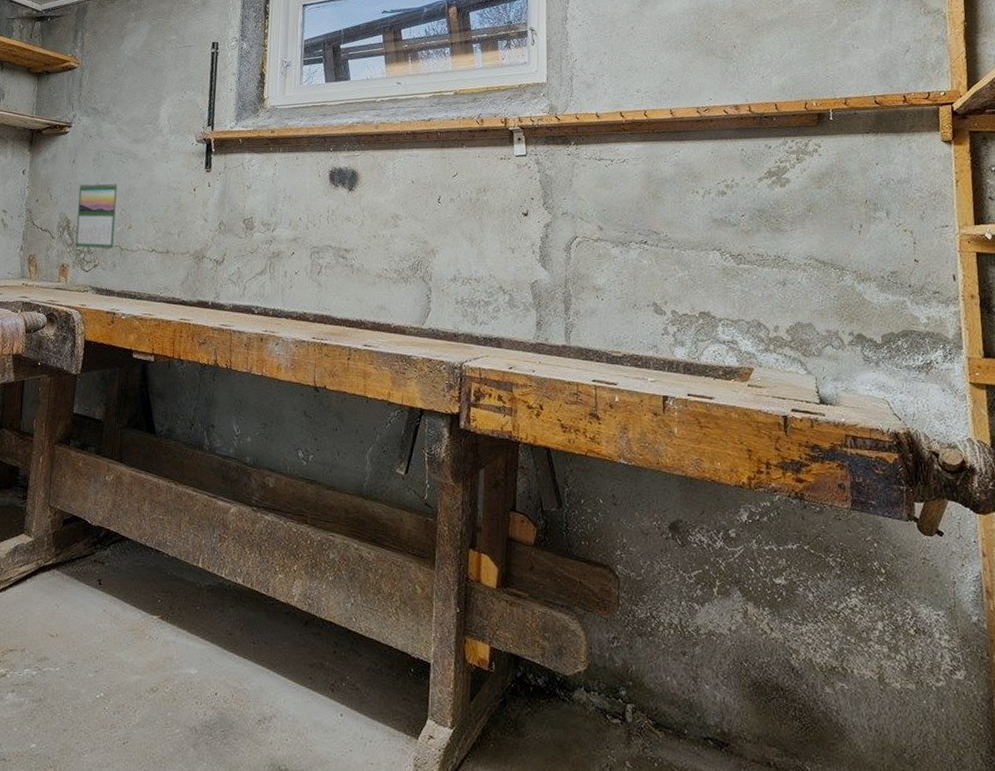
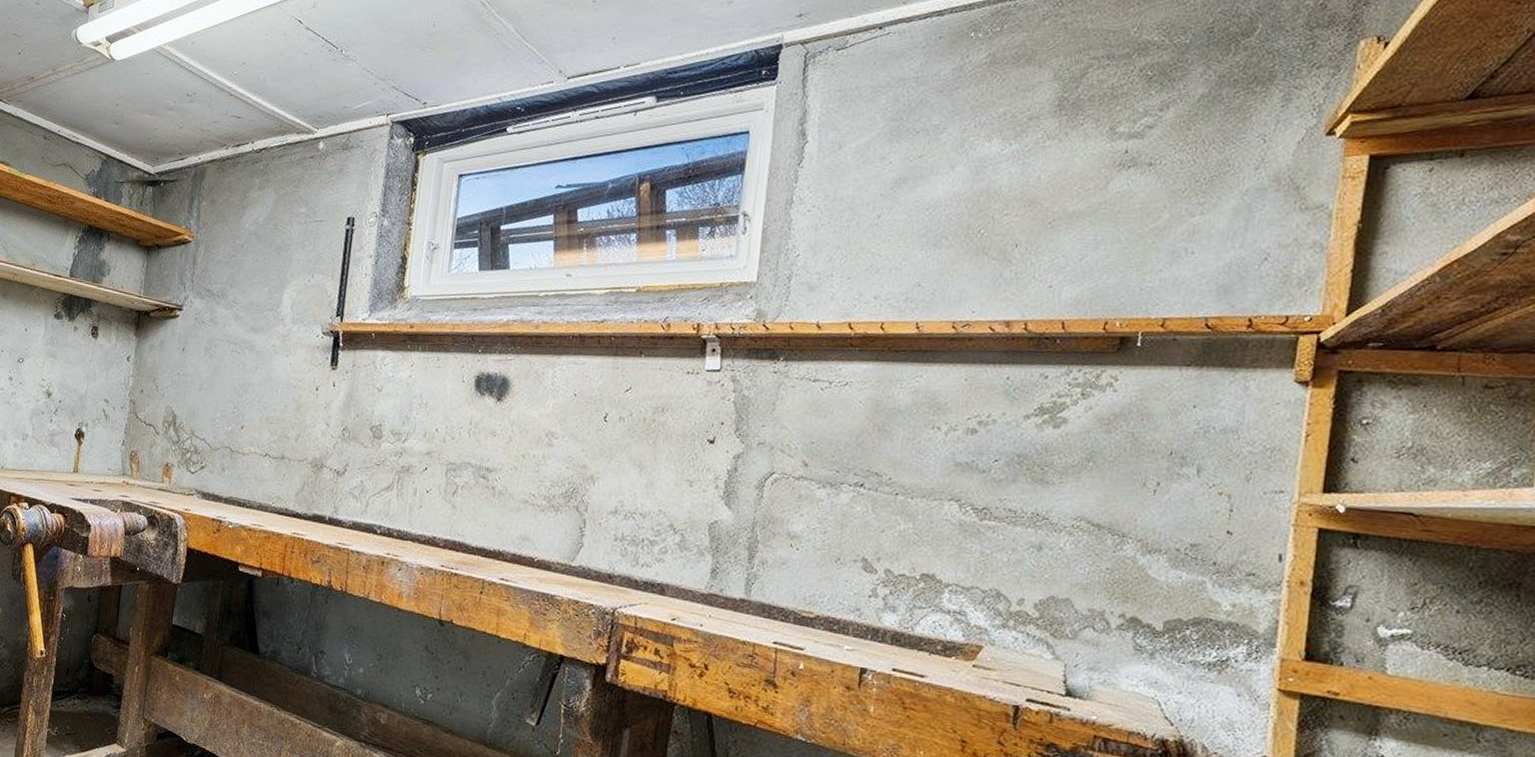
calendar: present [75,181,119,249] -> none [181,373,232,450]

